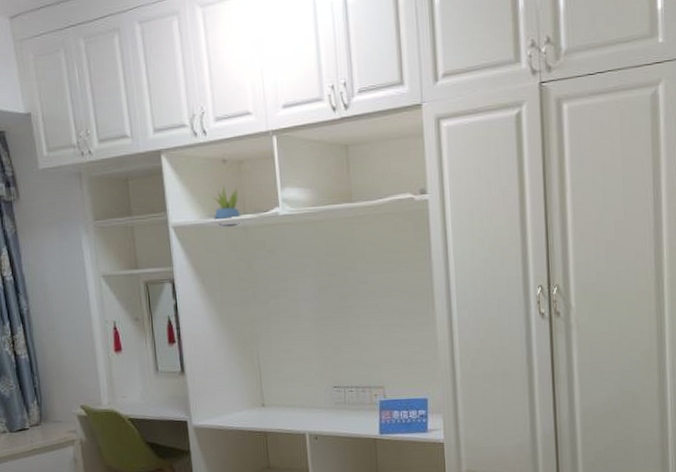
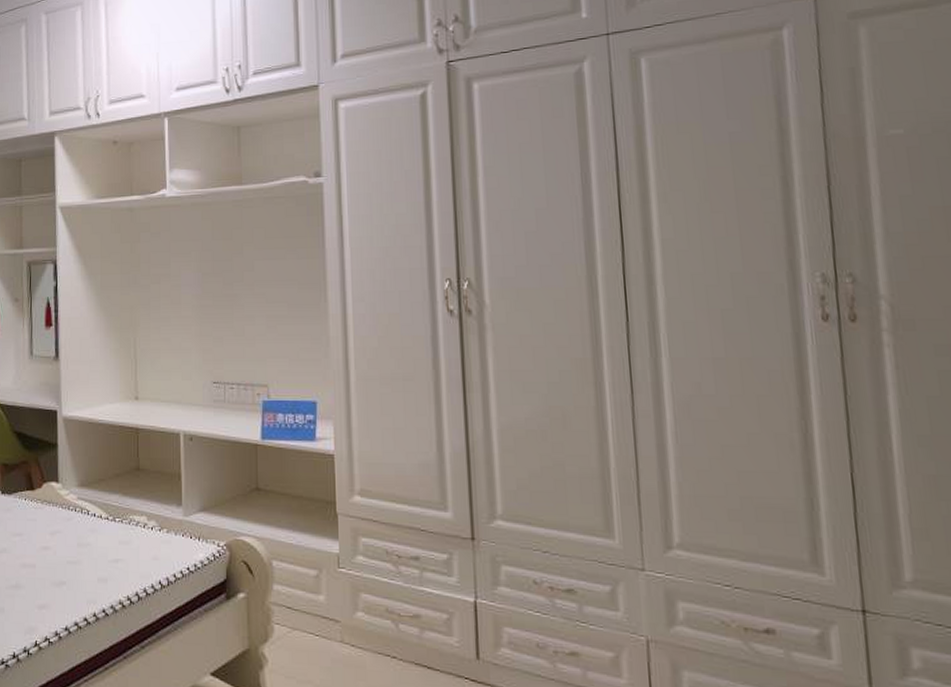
succulent plant: present [213,186,242,227] -> none [101,167,128,208]

